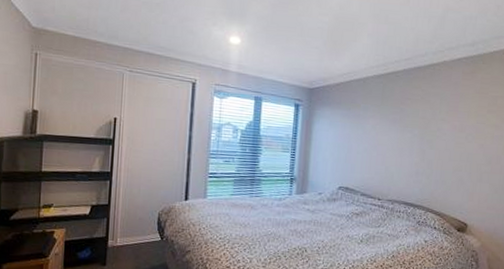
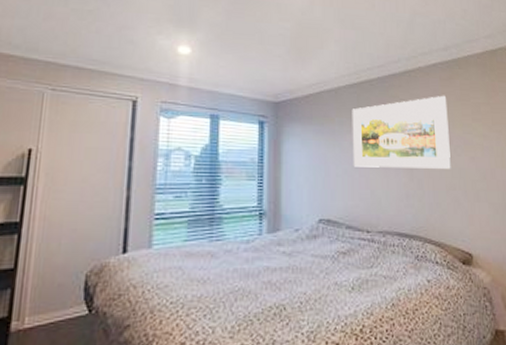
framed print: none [373,88,466,153] -> present [352,95,451,169]

